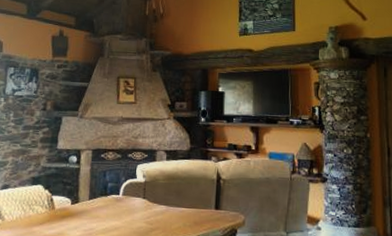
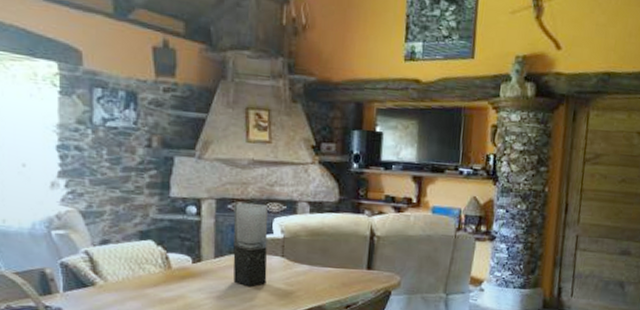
vase: none [103,152,133,225] -> present [233,202,268,286]

